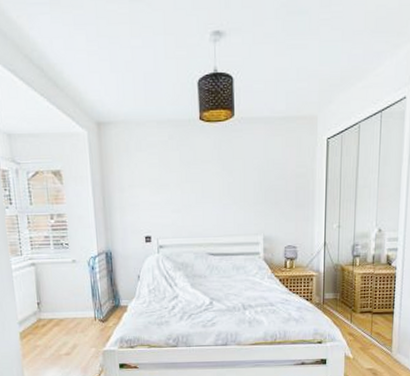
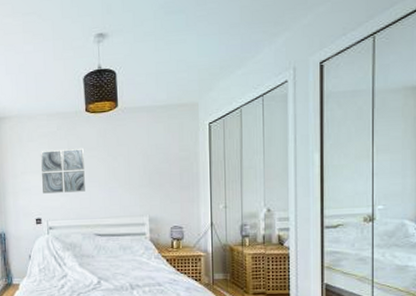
wall art: none [150,160,198,210] -> present [41,147,85,194]

